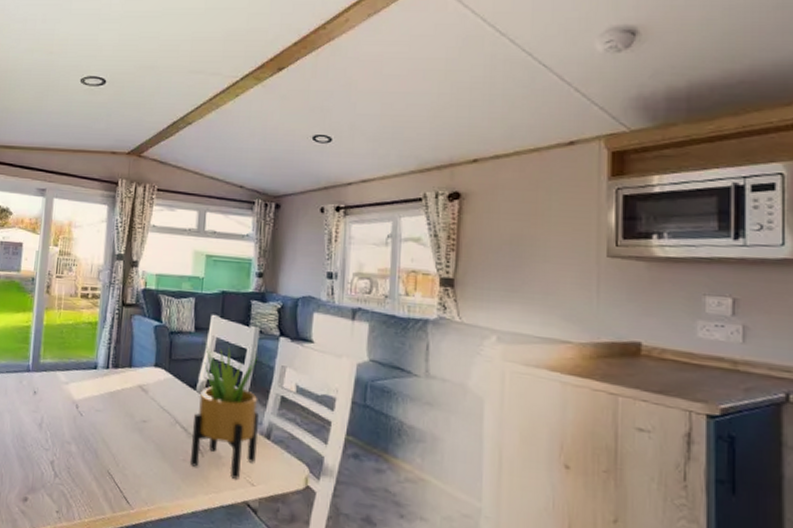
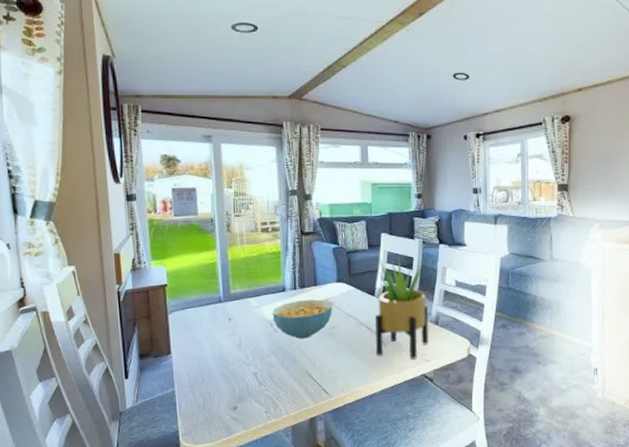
cereal bowl: none [79,382,147,430] -> present [272,299,333,339]

